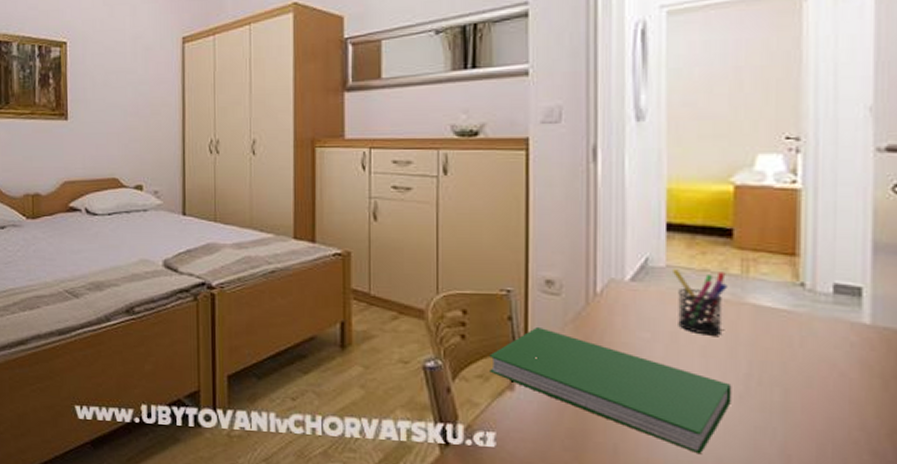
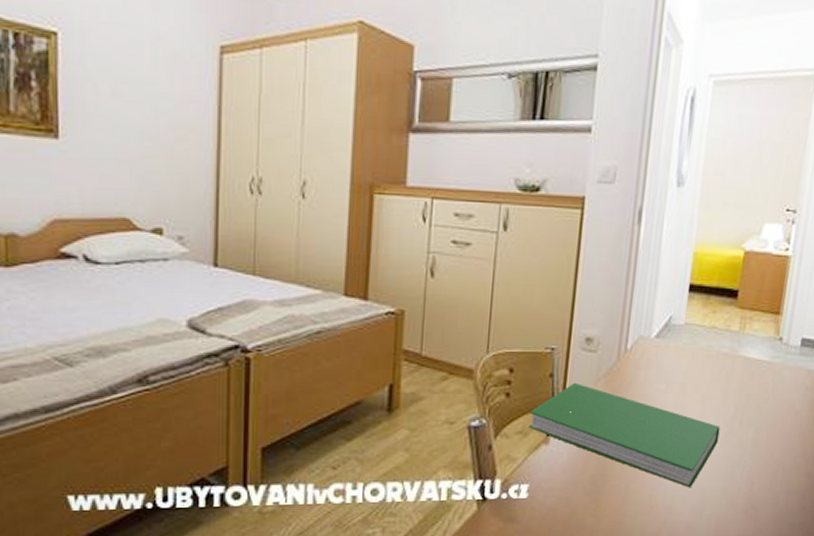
pen holder: present [673,269,727,336] -> none [687,327,728,385]

